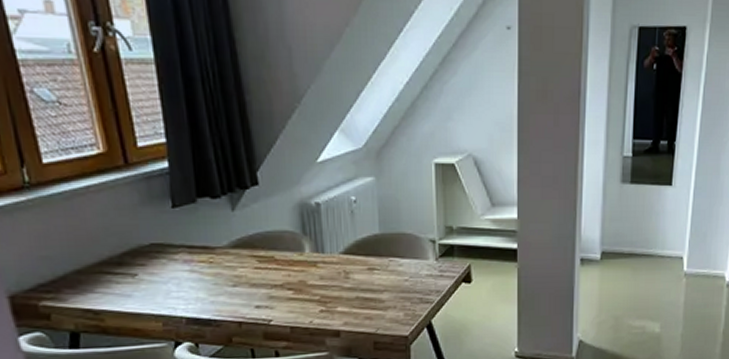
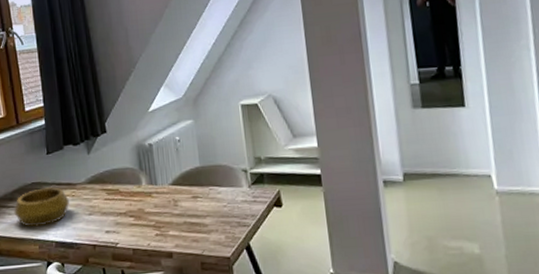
decorative bowl: none [124,251,207,300] -> present [14,187,70,227]

